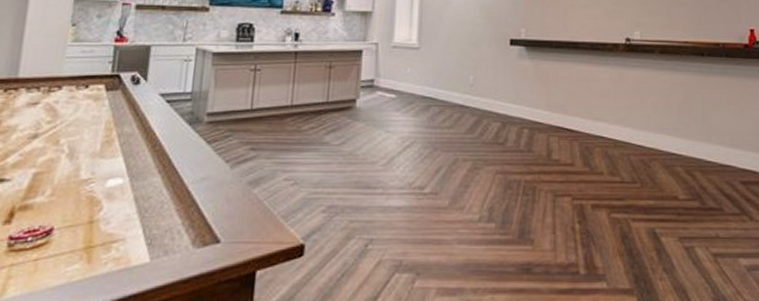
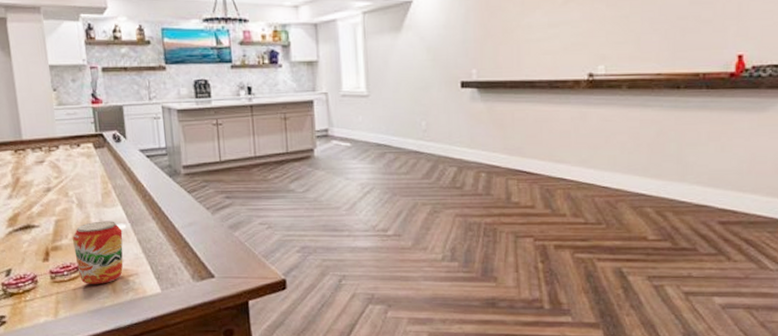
beverage can: none [47,174,117,253] -> present [73,221,124,284]

